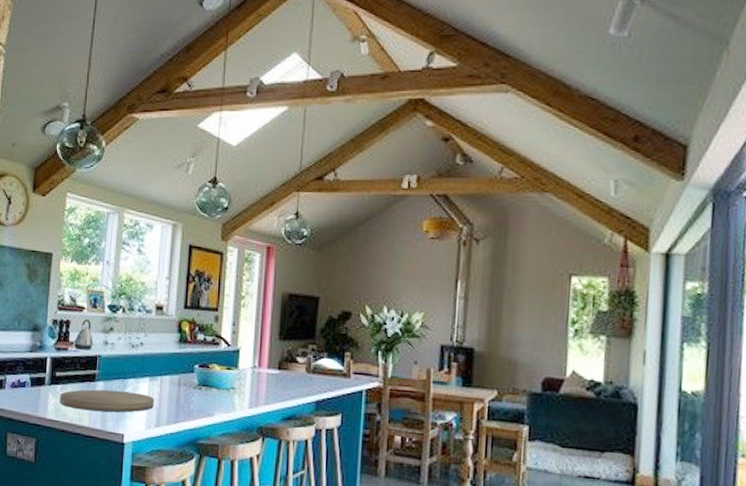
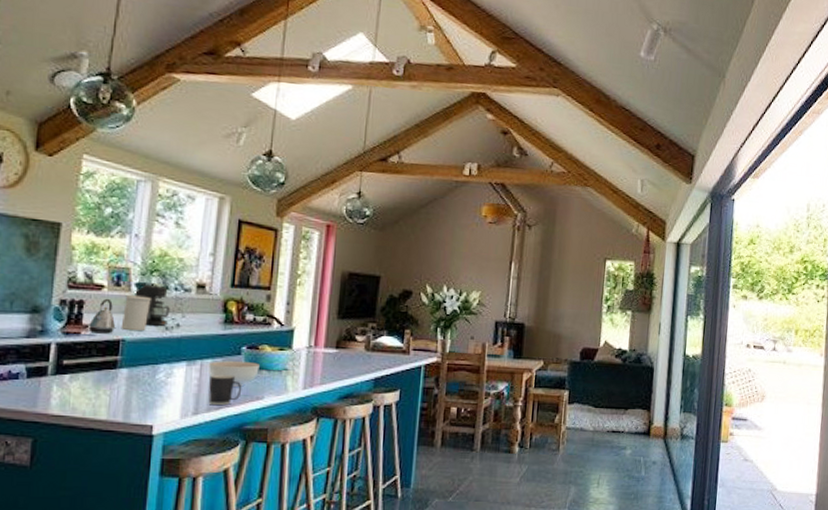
cutting board: present [60,389,155,413] -> none [68,377,193,403]
canister: none [97,316,120,349] -> present [121,295,151,332]
coffee maker: none [107,306,135,345] -> present [134,284,170,327]
bowl: none [166,378,210,404] -> present [208,361,259,388]
mug: none [168,390,196,420] -> present [208,374,242,406]

